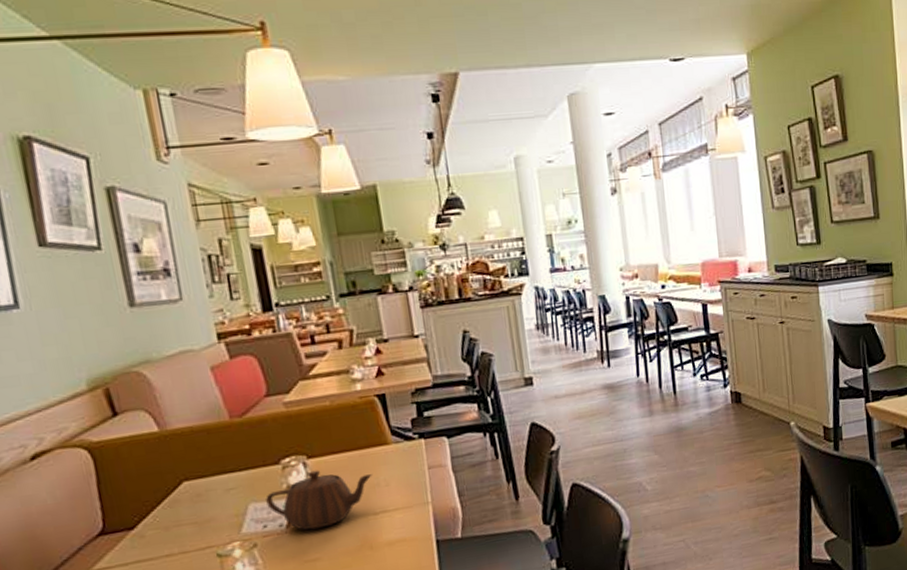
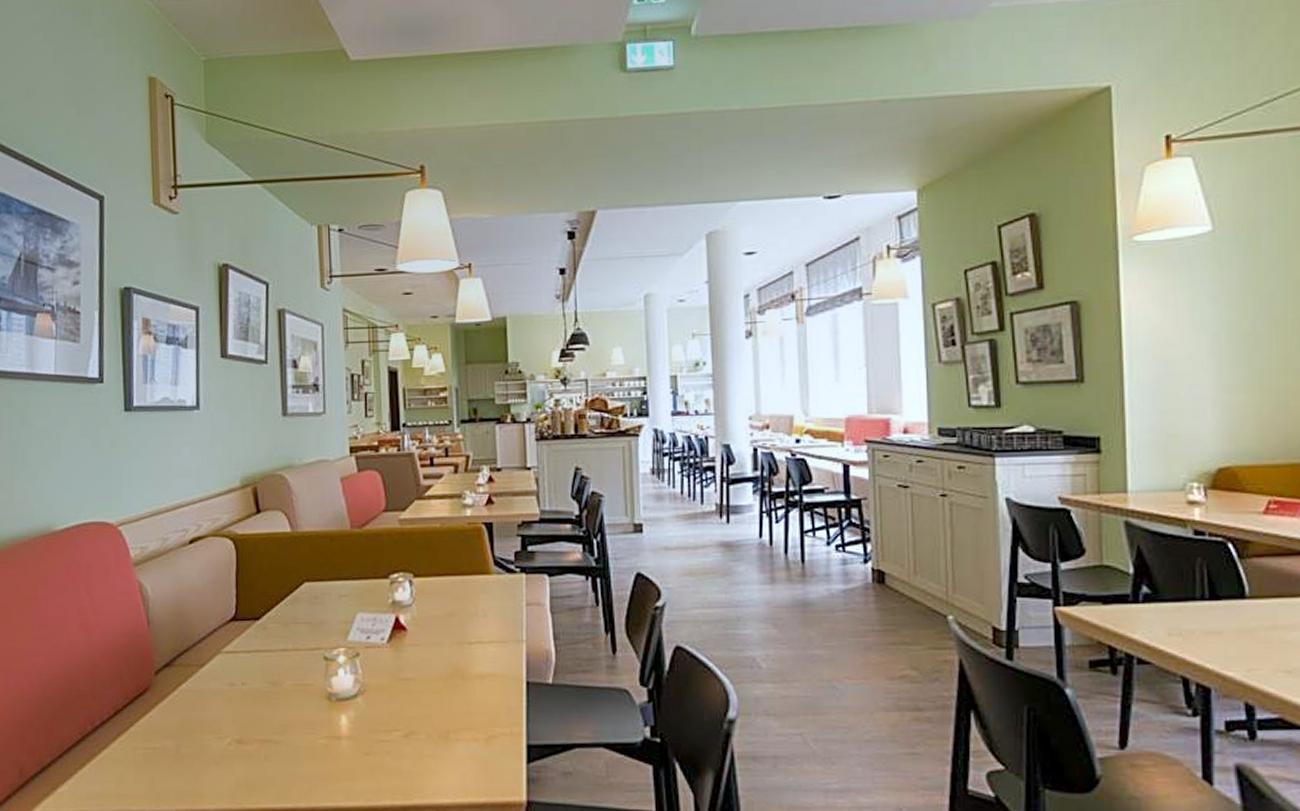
teapot: present [266,470,372,530] -> none [372,590,472,649]

